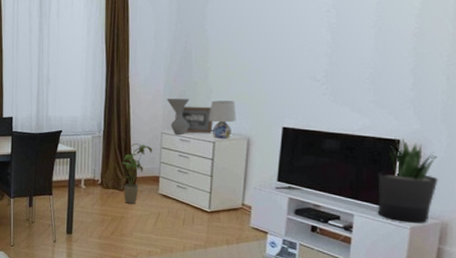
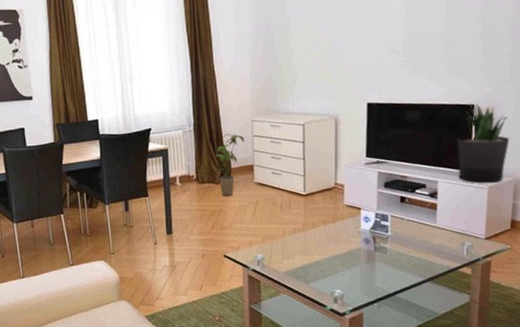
decorative vase: present [167,99,190,134] -> none [254,83,278,121]
picture frame: present [175,106,213,134] -> none [263,90,301,118]
table lamp: present [208,101,237,139] -> none [296,81,323,121]

